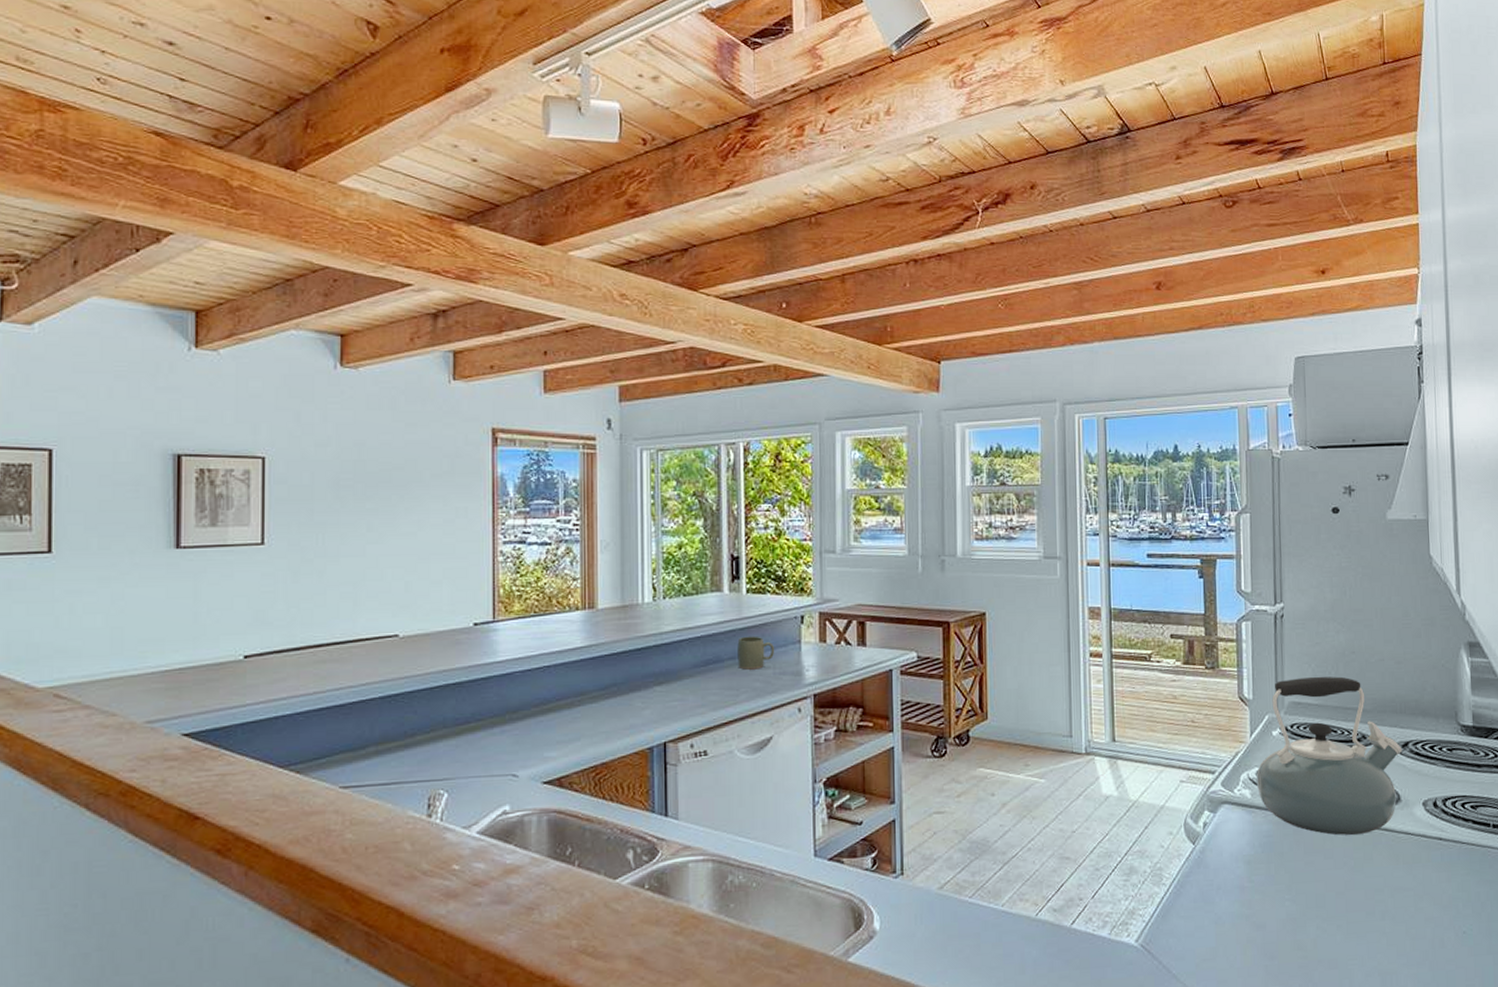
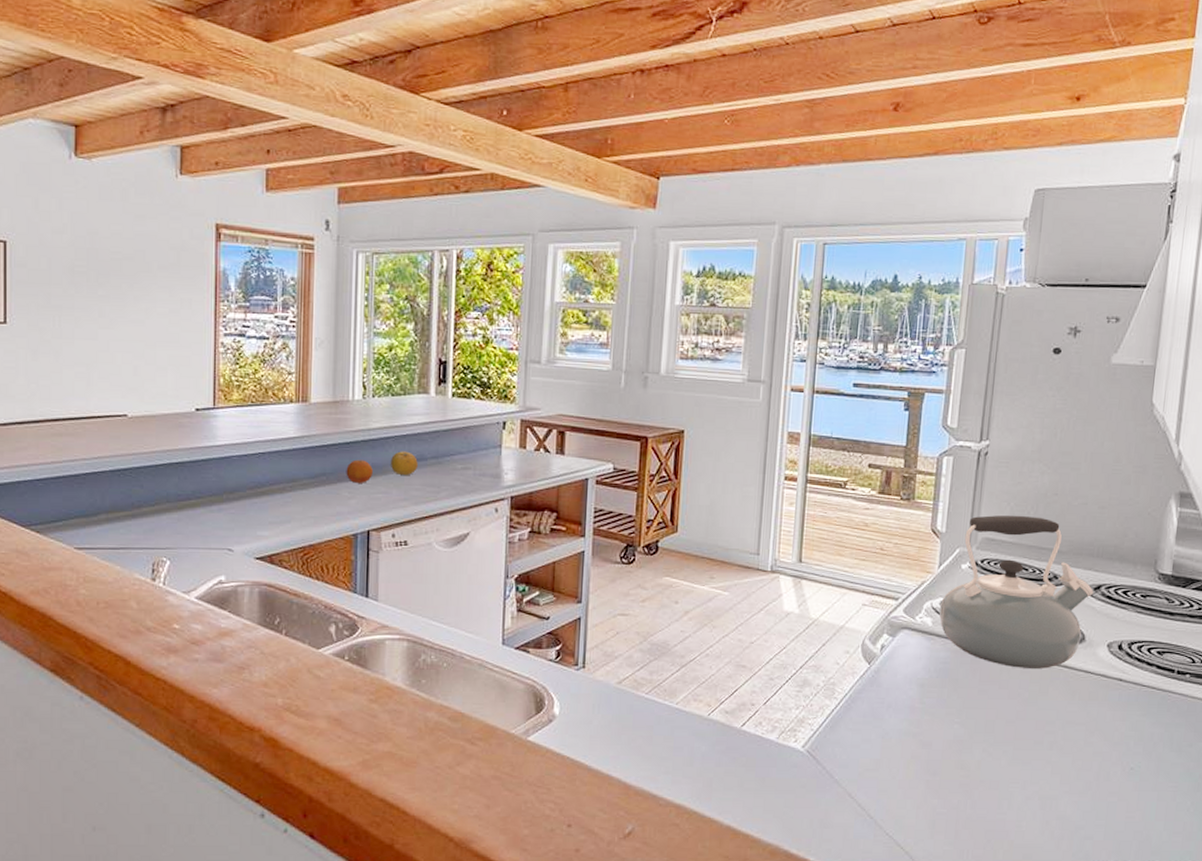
fruit: none [638,666,667,692] -> present [346,459,373,483]
fruit: none [686,654,714,680] -> present [391,451,418,476]
mug: present [737,636,775,670] -> none [440,437,477,469]

